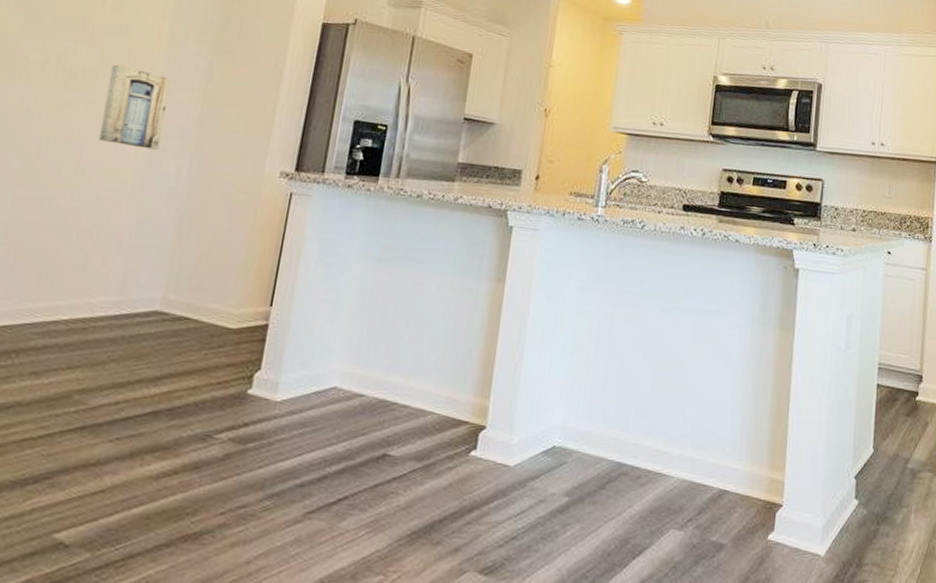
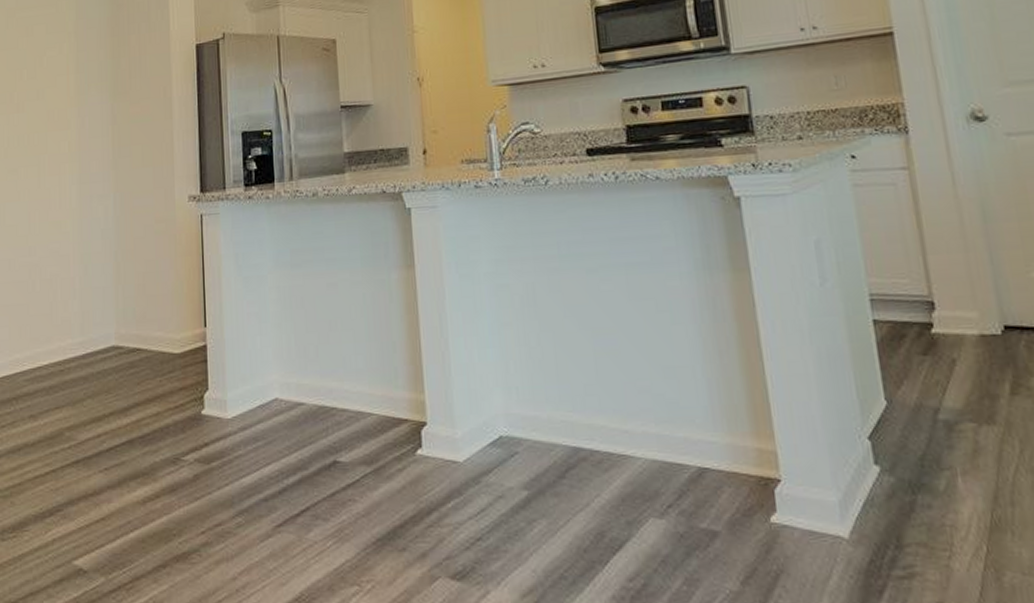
wall art: present [99,64,171,150] -> none [37,126,87,199]

